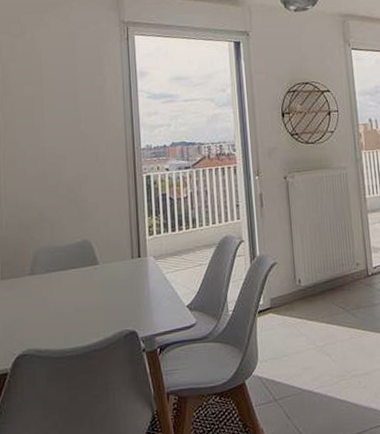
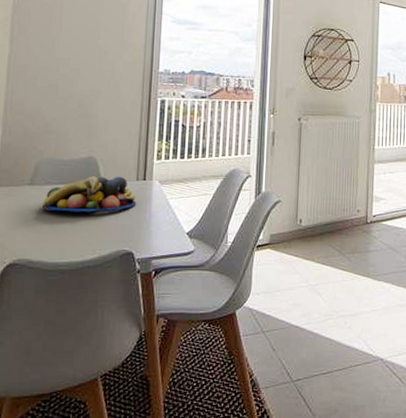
fruit bowl: none [44,256,134,298] -> present [41,176,136,213]

